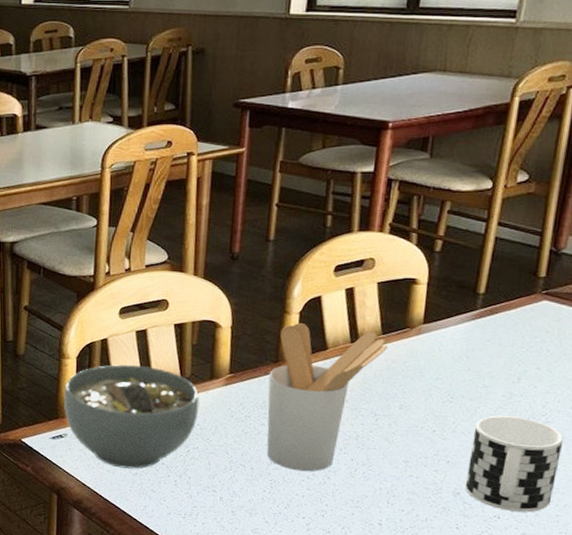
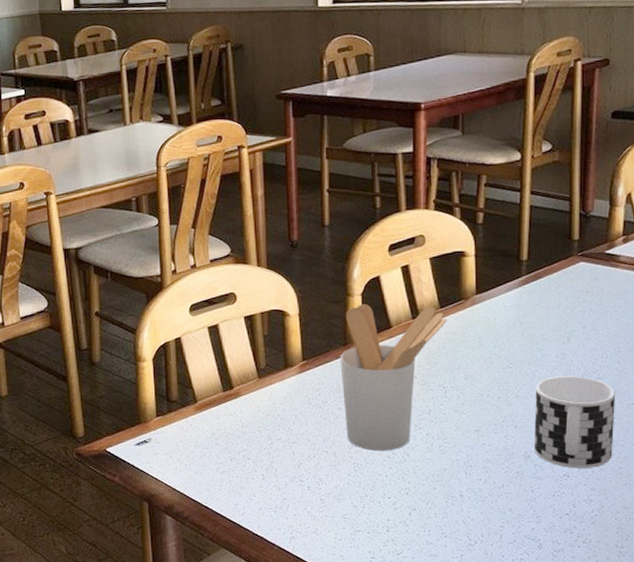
soup bowl: present [63,364,200,469] -> none [143,361,277,468]

